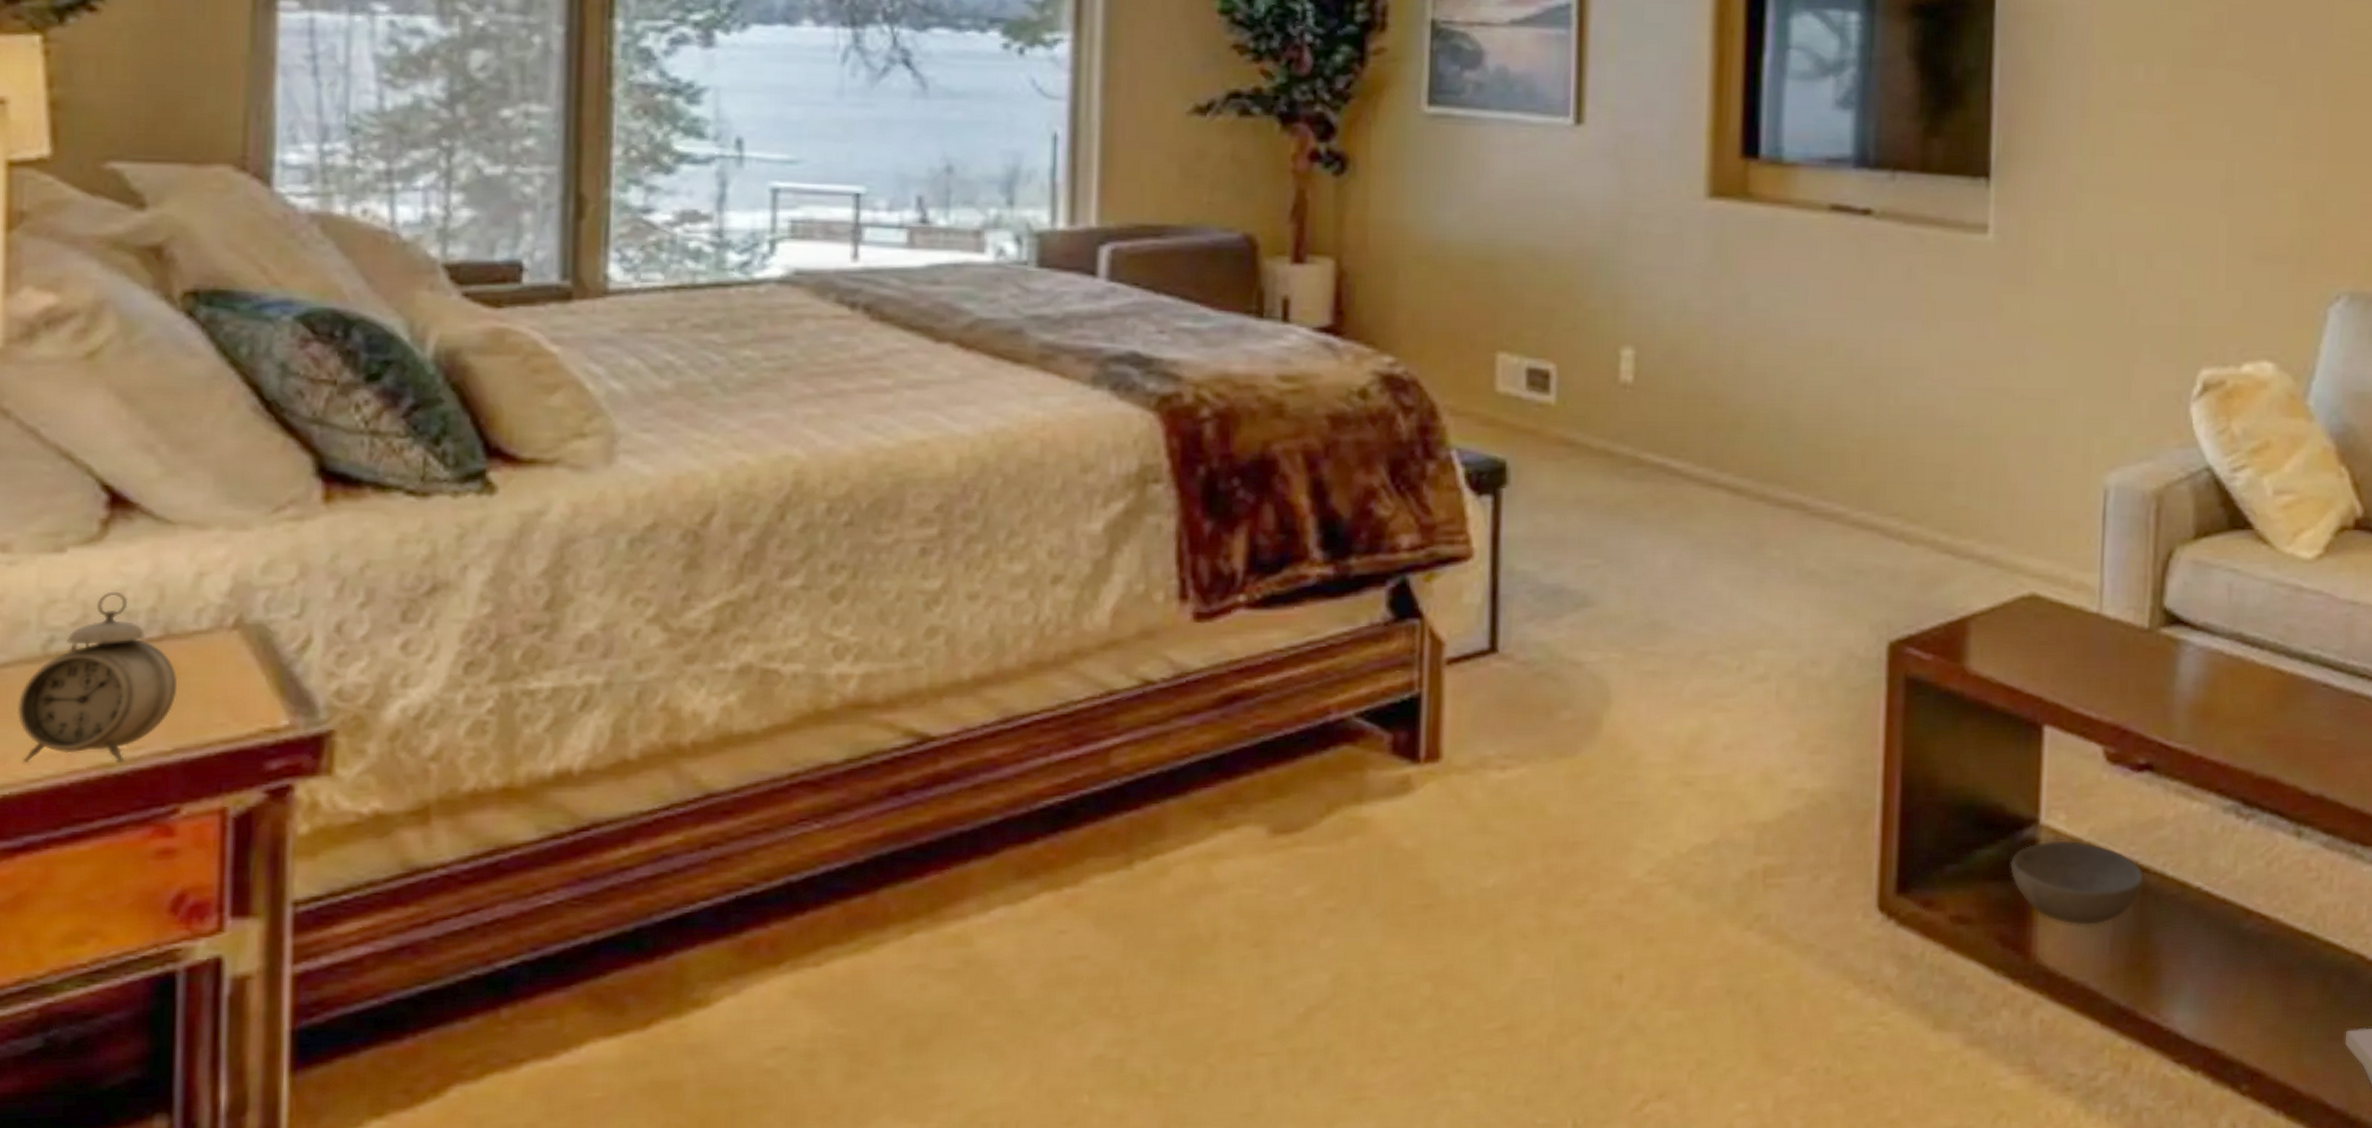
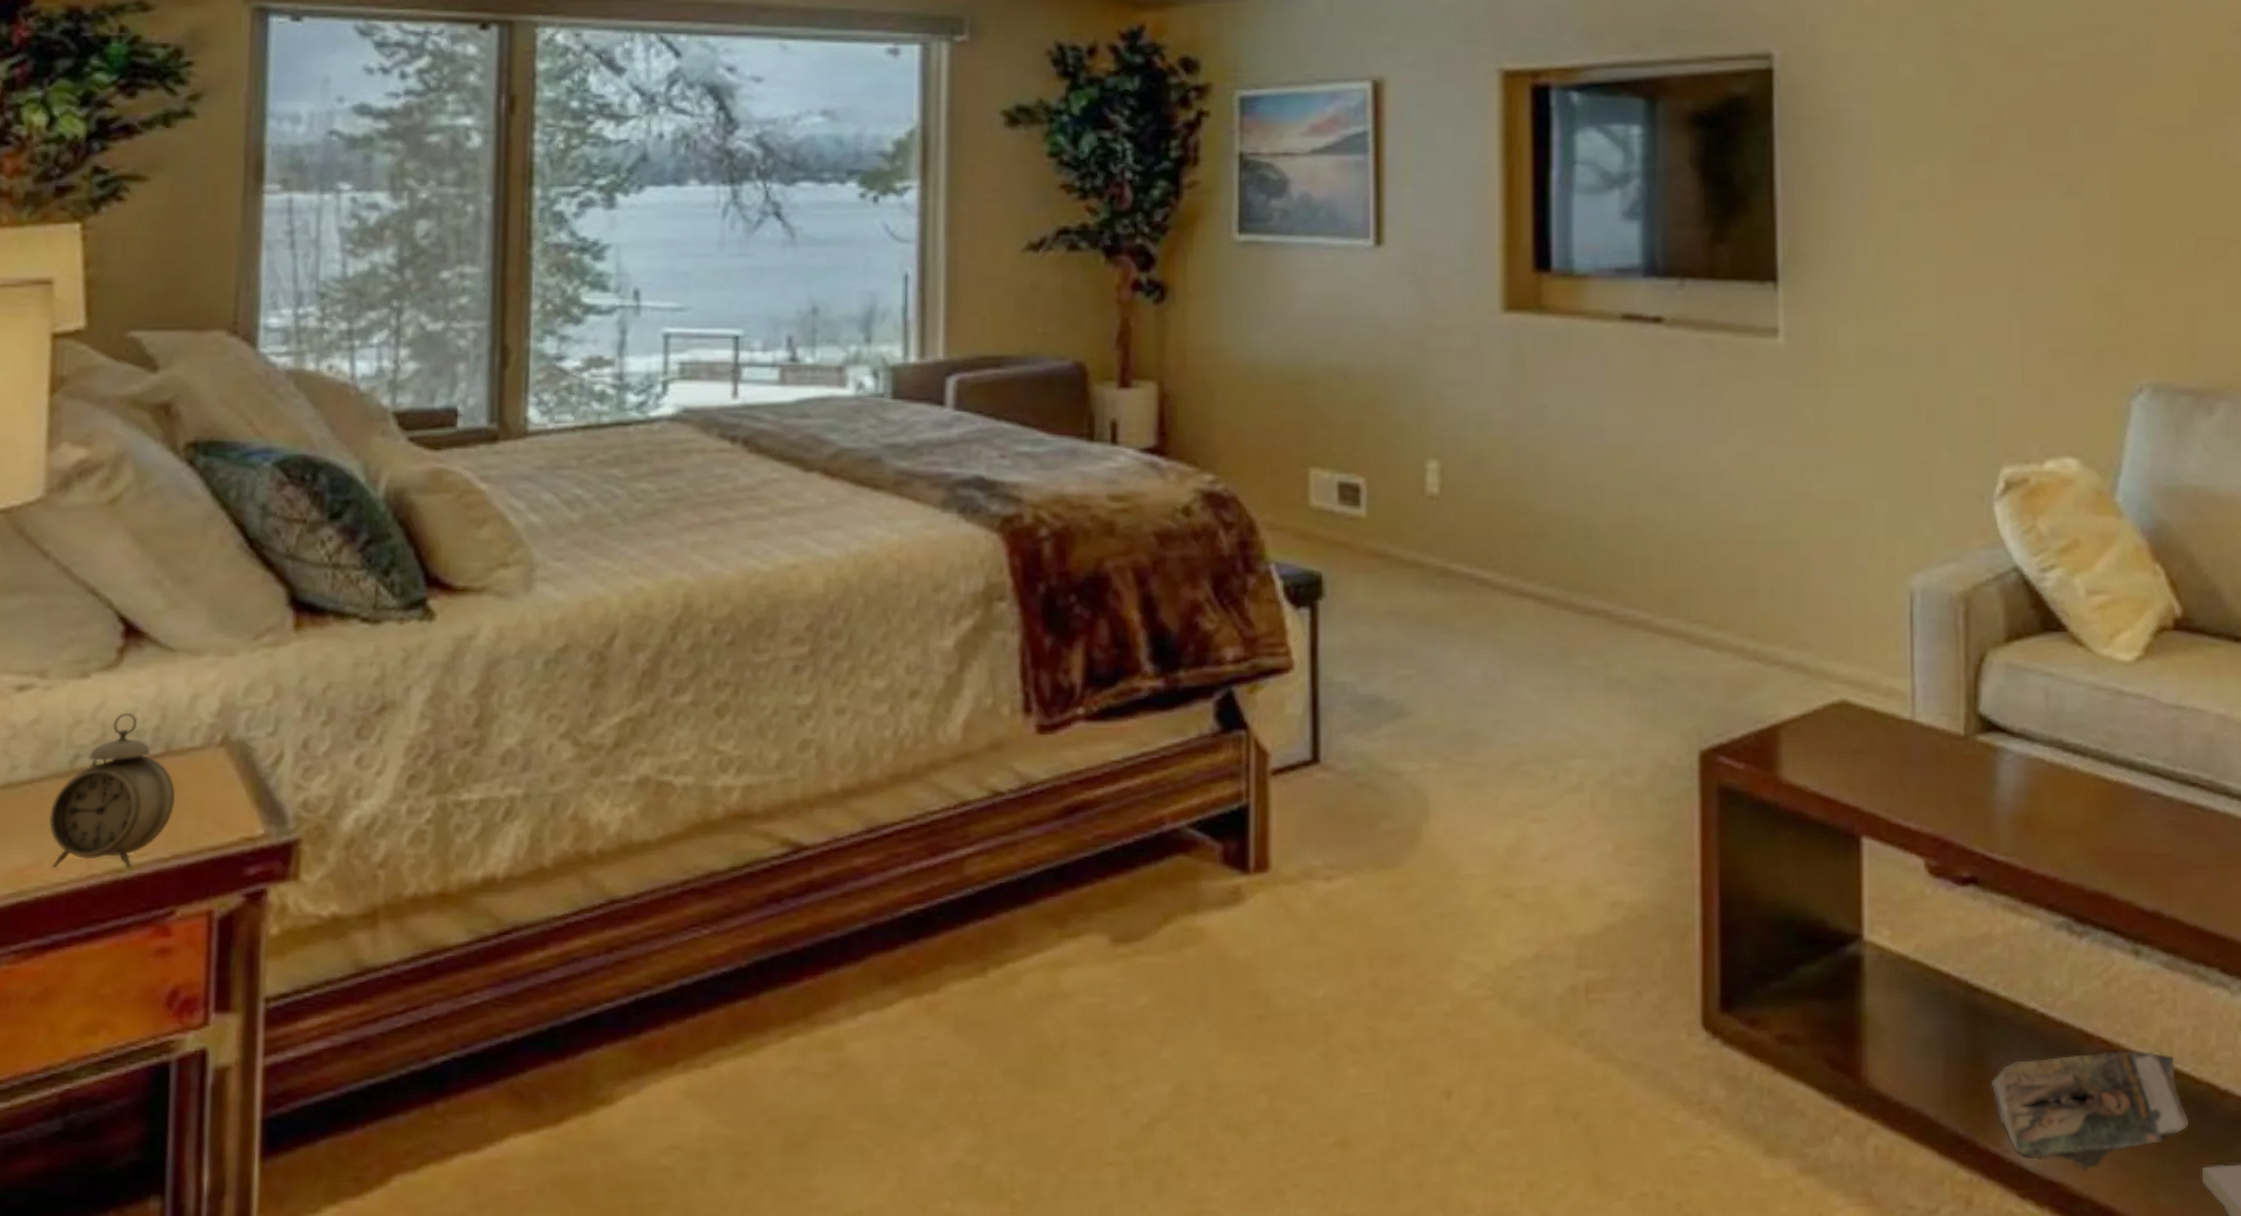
bowl: present [2010,840,2144,925] -> none [1835,957,1975,1047]
magazine: none [2154,924,2337,1036] -> present [1991,1049,2190,1170]

